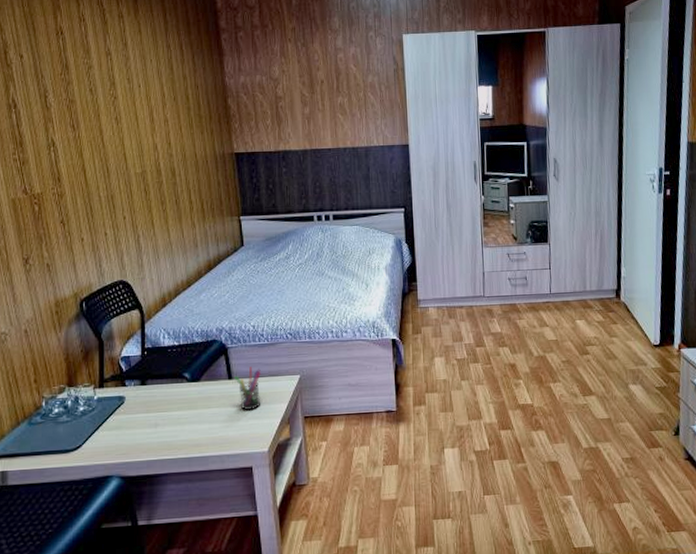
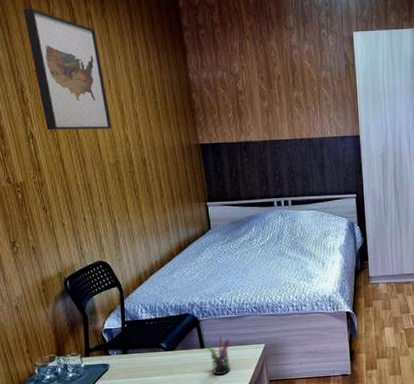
wall art: none [51,9,140,138] -> present [23,9,112,130]

